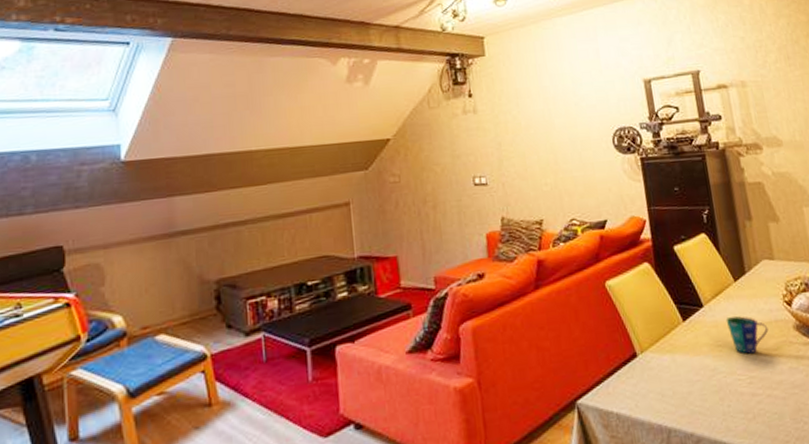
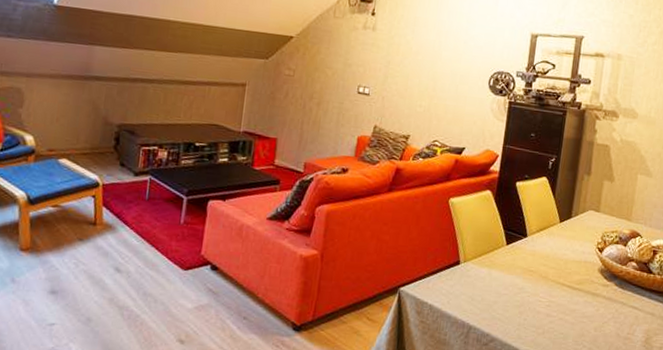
cup: present [726,316,769,354] -> none [543,250,577,283]

